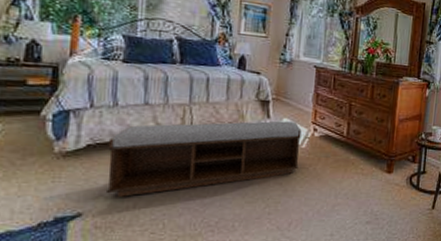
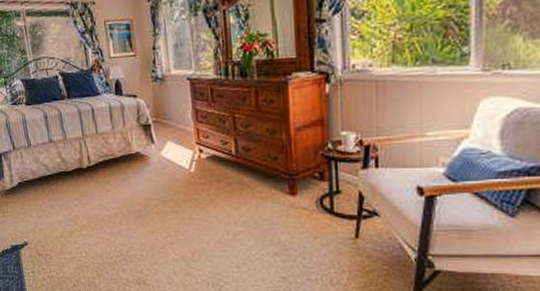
bench: present [105,121,302,197] -> none [31,144,191,228]

